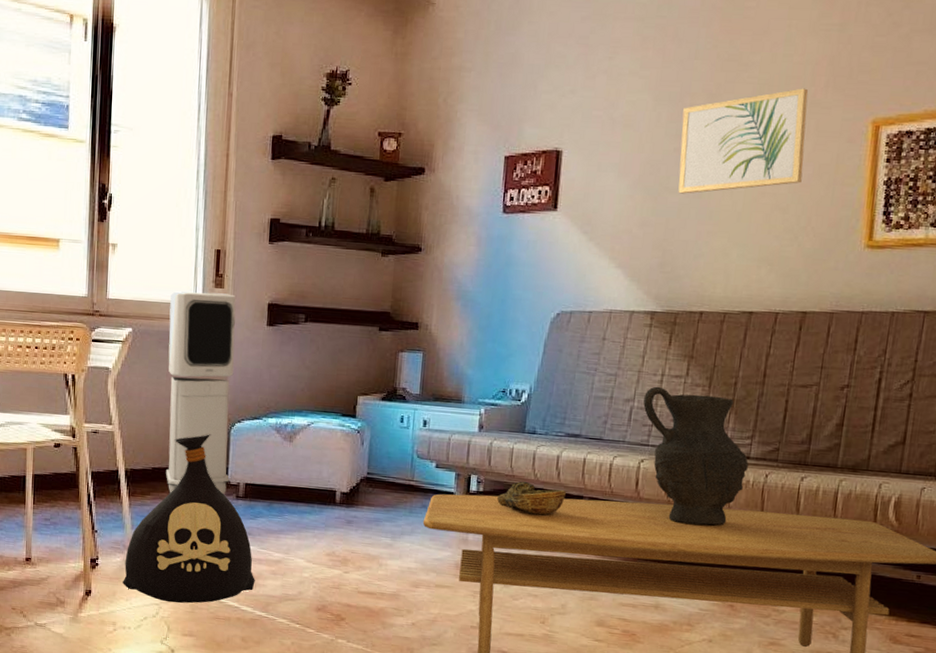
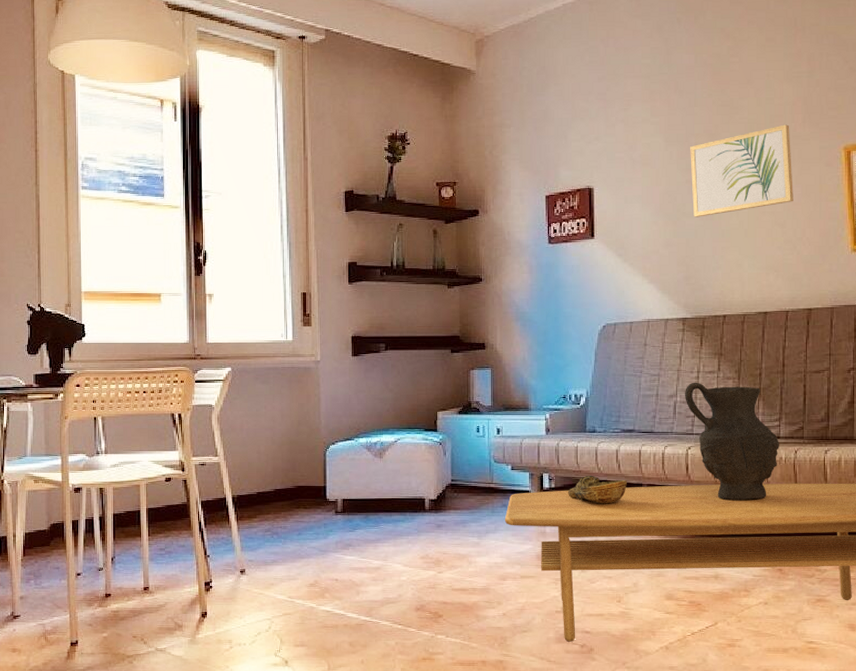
bag: present [123,434,255,603] -> none [236,457,358,616]
air purifier: present [166,291,236,494] -> none [264,331,329,514]

